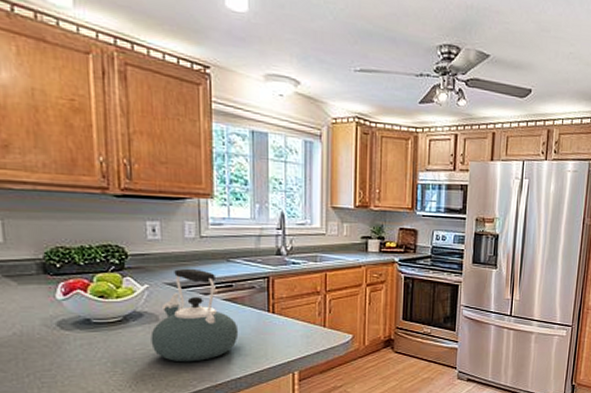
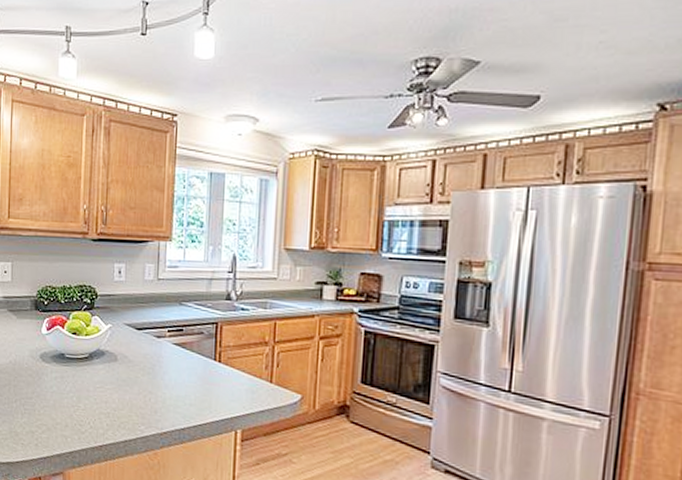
kettle: present [150,268,239,362] -> none [109,310,186,406]

